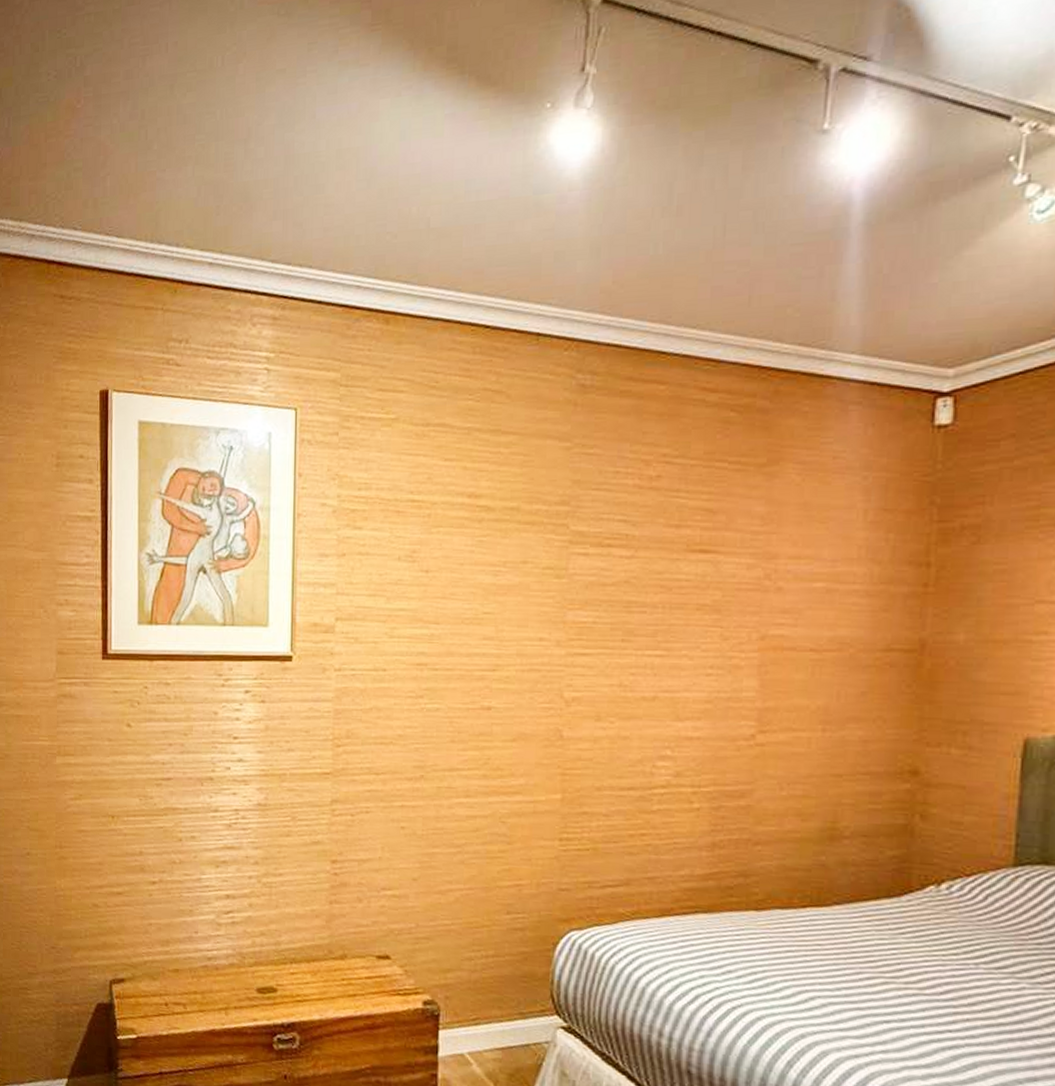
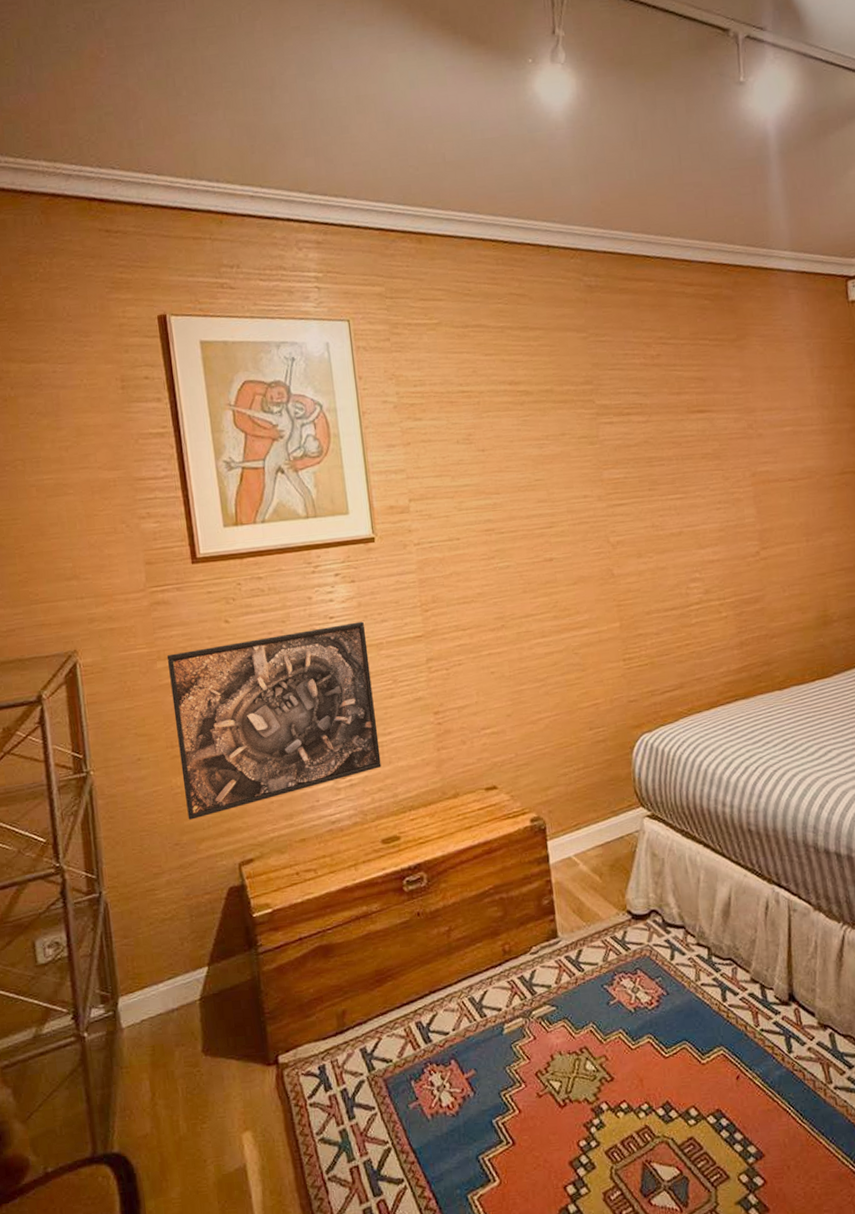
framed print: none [66,746,270,926] -> present [166,621,382,820]

